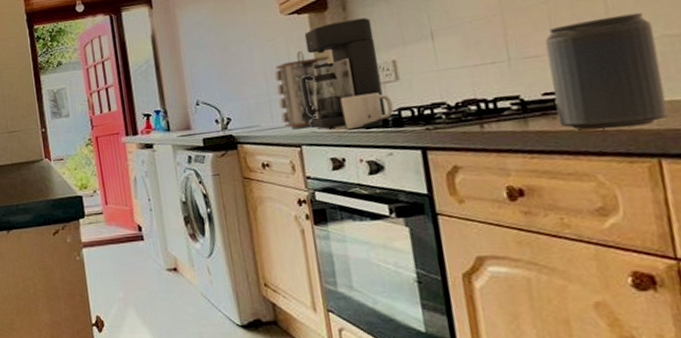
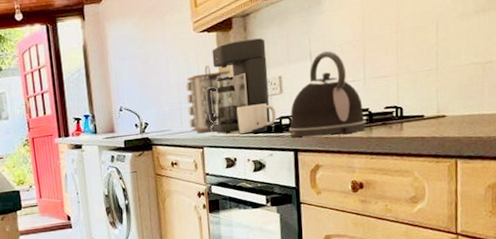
kettle: none [411,28,519,133] -> present [288,50,367,138]
soda can: present [545,12,669,131] -> none [391,43,467,137]

